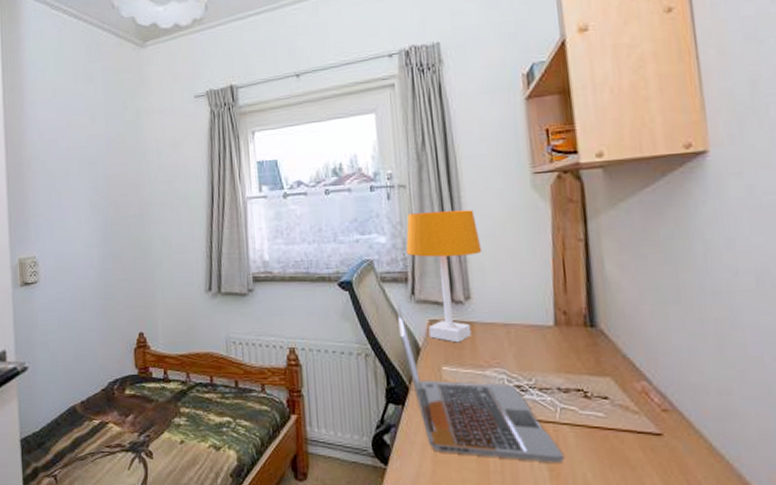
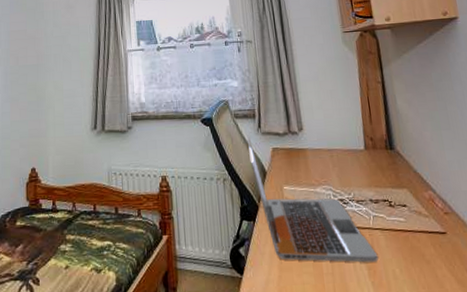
desk lamp: present [406,210,482,343] -> none [253,60,310,166]

